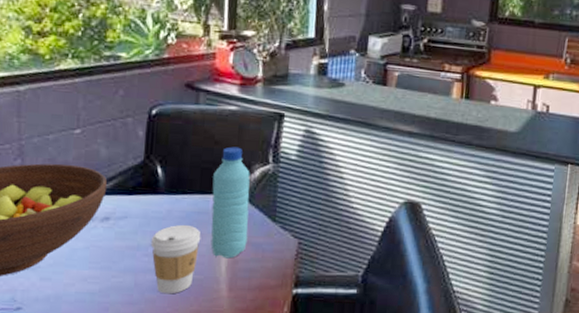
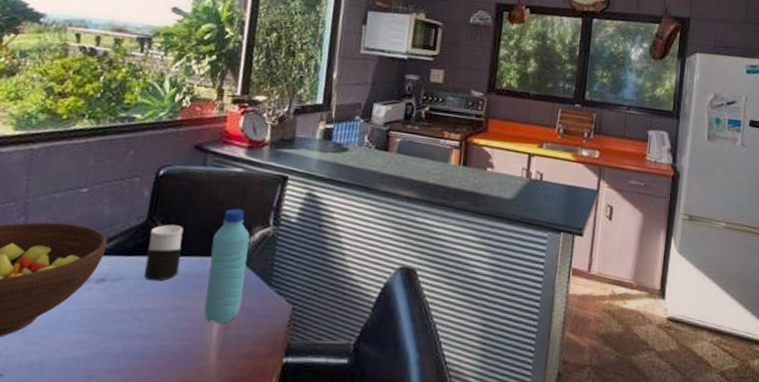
cup: none [147,164,183,219] -> present [144,224,184,281]
coffee cup: present [150,224,201,294] -> none [143,287,195,362]

